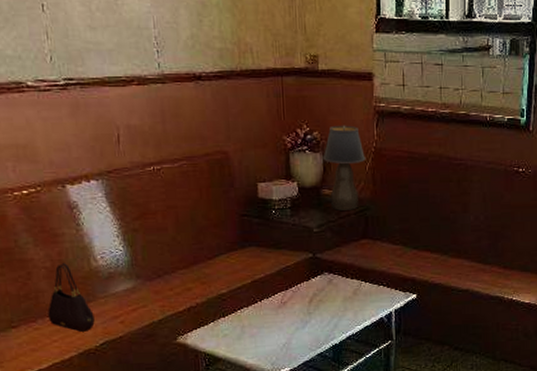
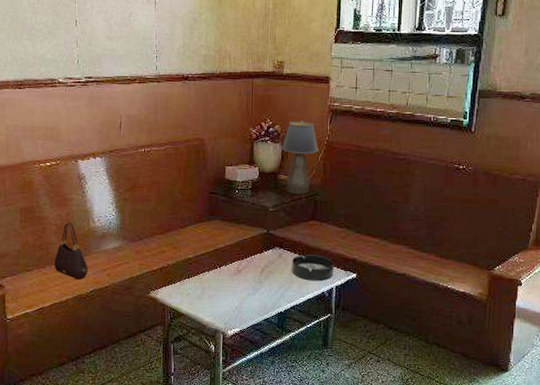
ashtray: none [344,277,392,307] -> present [292,254,334,281]

